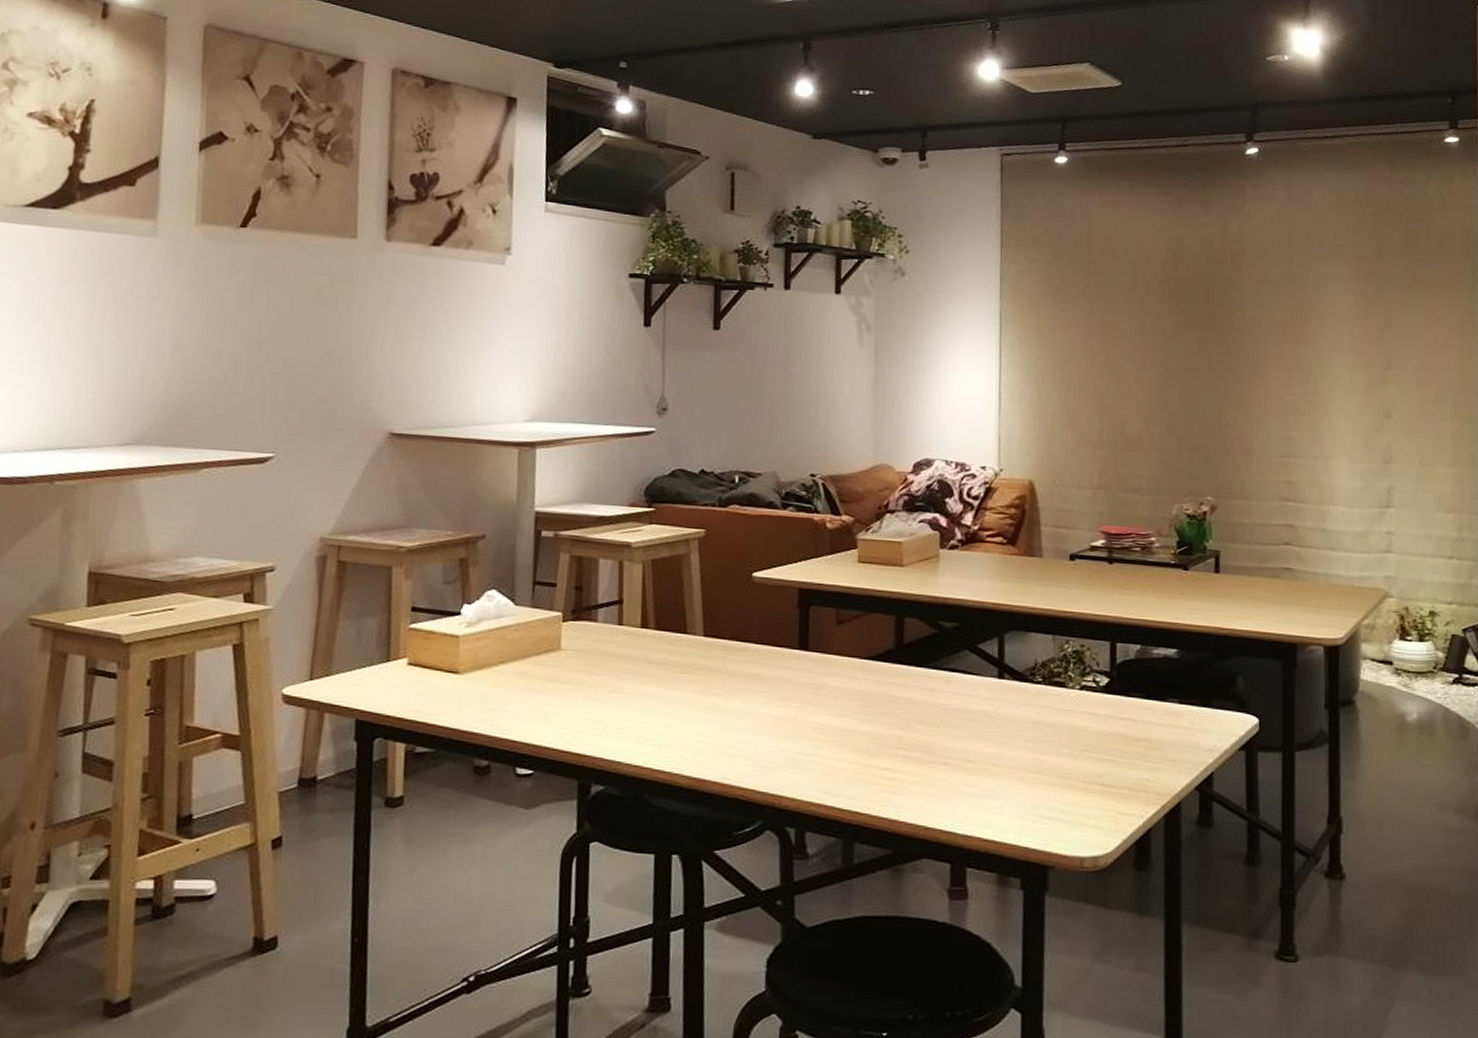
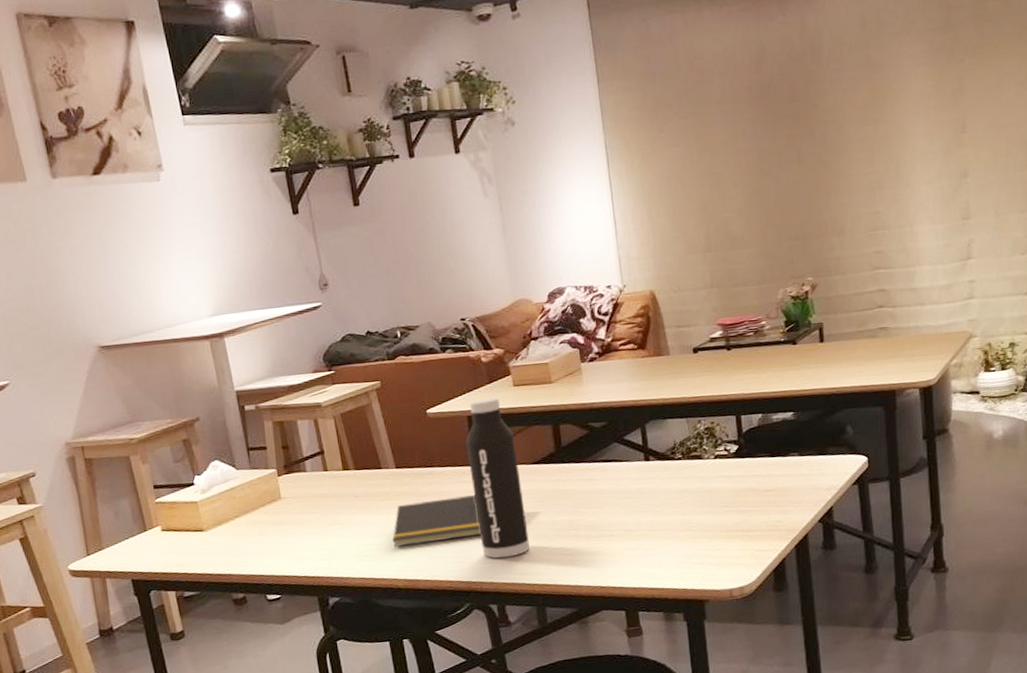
notepad: none [683,681,793,737] -> present [392,495,481,547]
water bottle: none [789,570,850,771] -> present [465,397,530,559]

